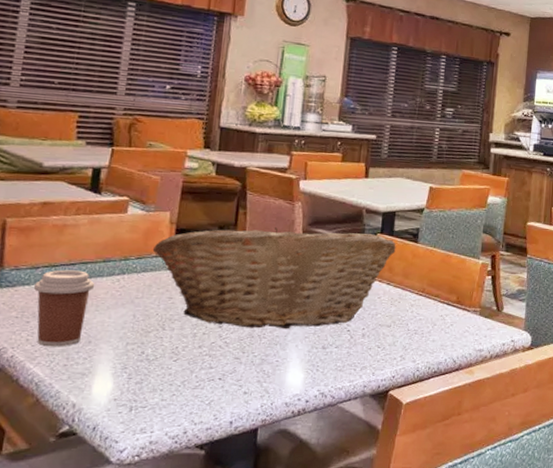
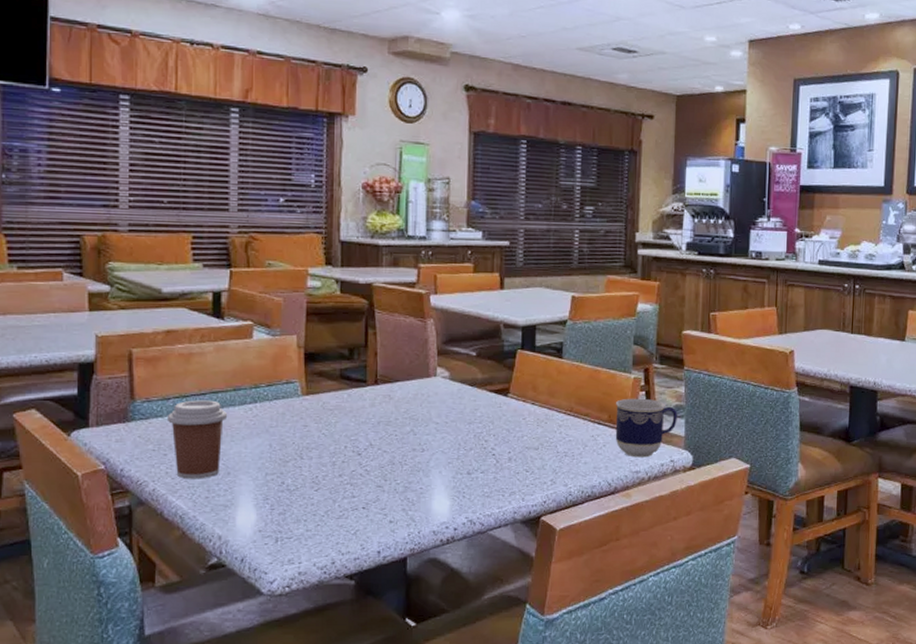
fruit basket: present [152,226,396,329] -> none [282,346,539,455]
cup: none [462,281,520,337] -> present [615,398,678,458]

